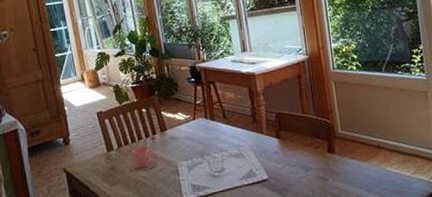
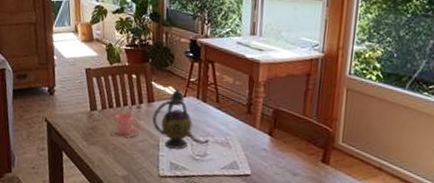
teapot: none [167,112,225,171] -> present [152,87,210,149]

